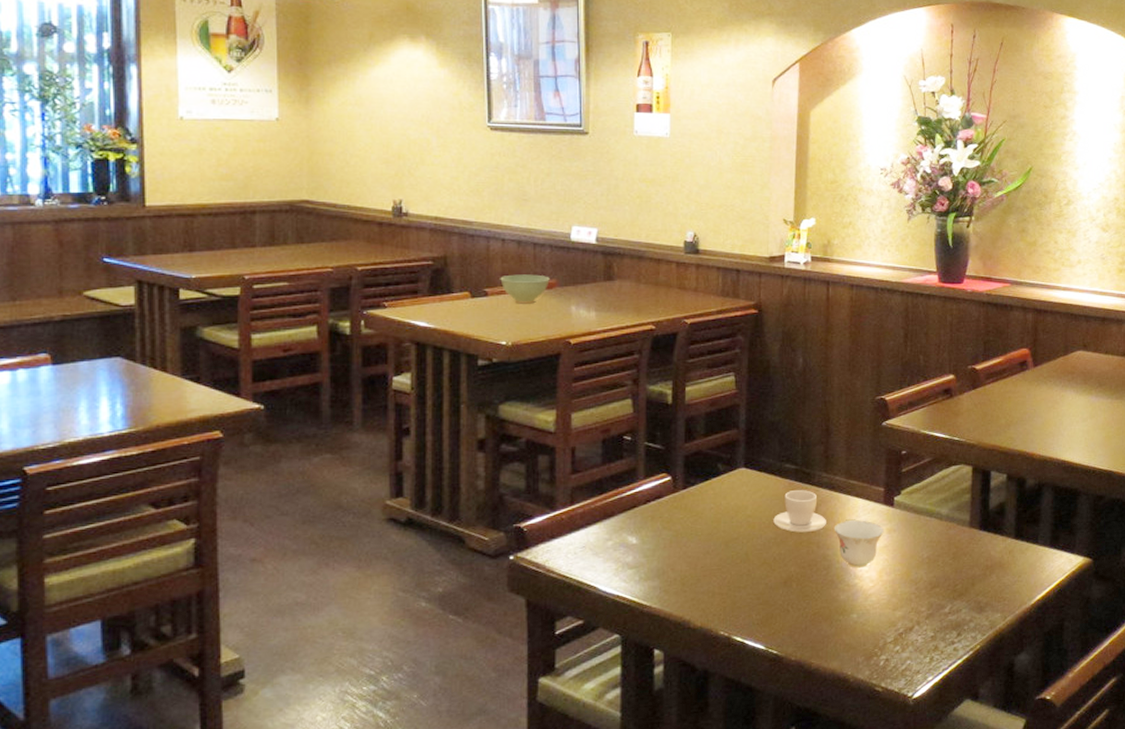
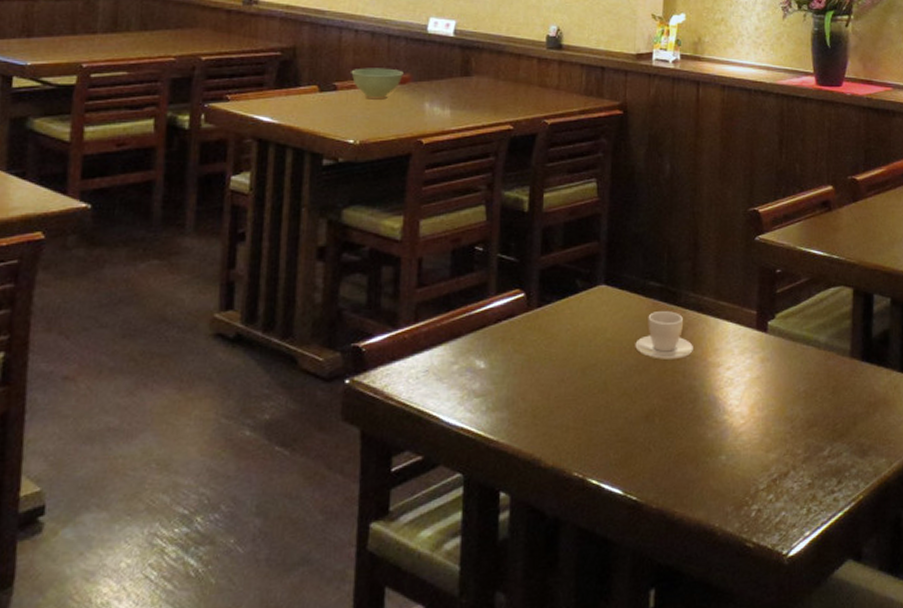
teacup: present [834,519,884,568] -> none [701,345,756,402]

